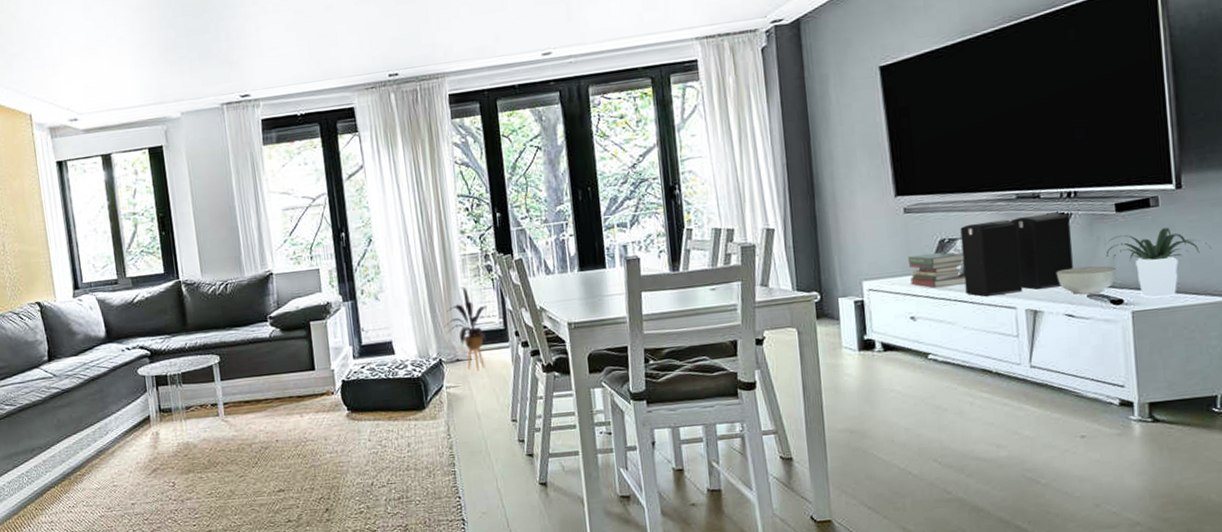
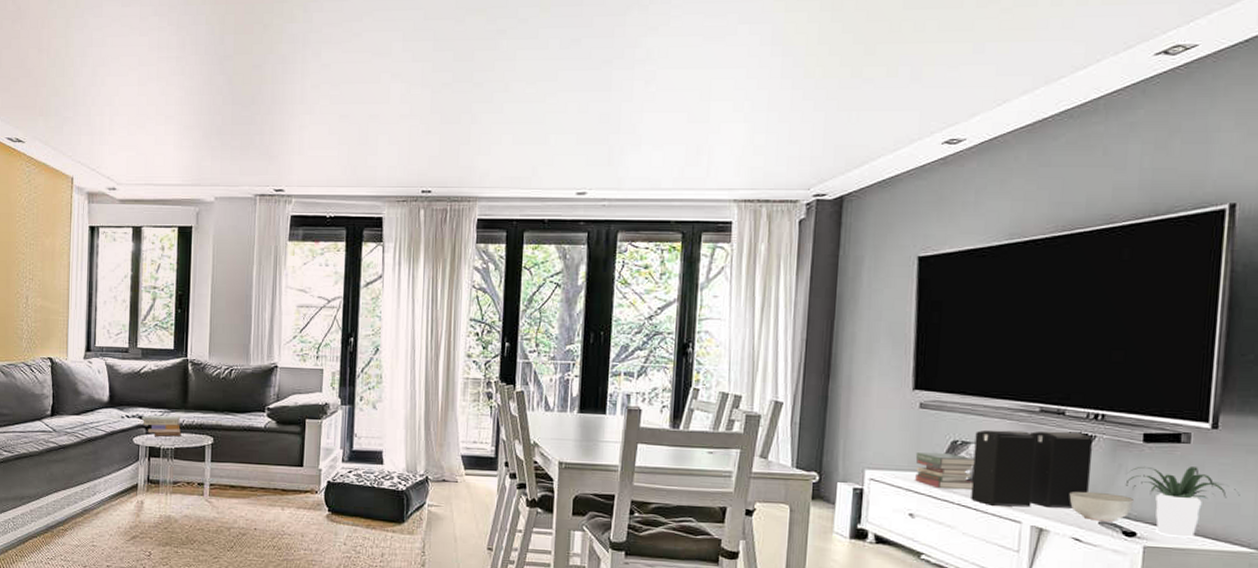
books: none [142,339,186,364] -> present [141,415,182,437]
house plant: present [443,287,488,371] -> none [435,409,482,494]

